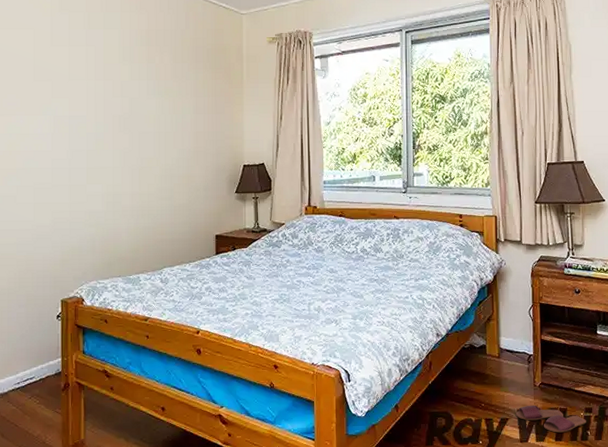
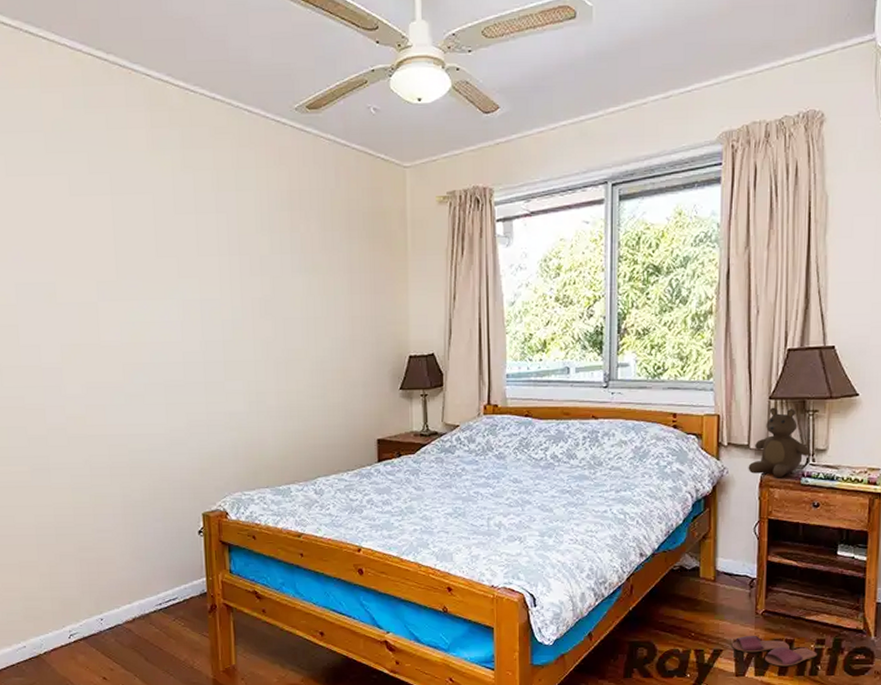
teddy bear: none [521,210,571,269] -> present [748,407,811,478]

